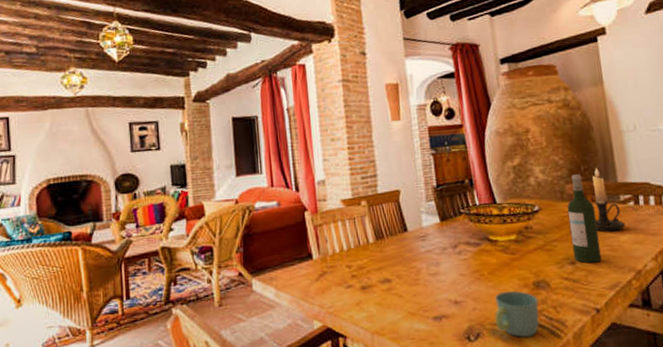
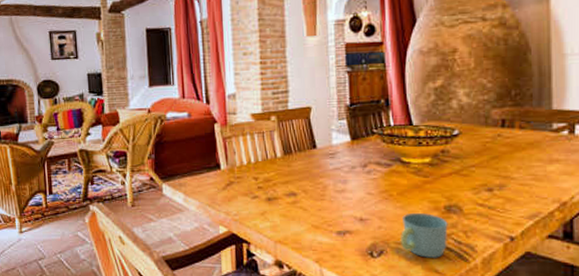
wine bottle: present [567,174,602,263] -> none [490,99,523,191]
candle holder: present [592,167,626,232] -> none [520,92,555,161]

